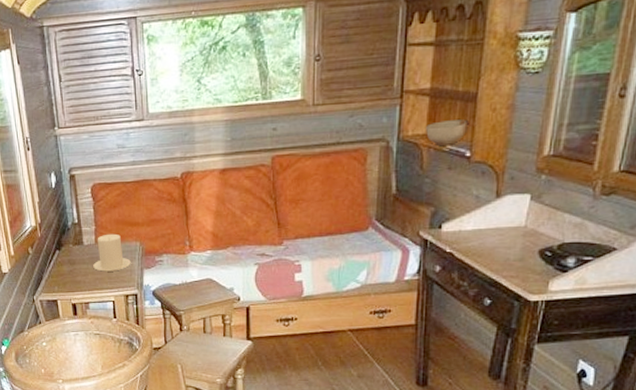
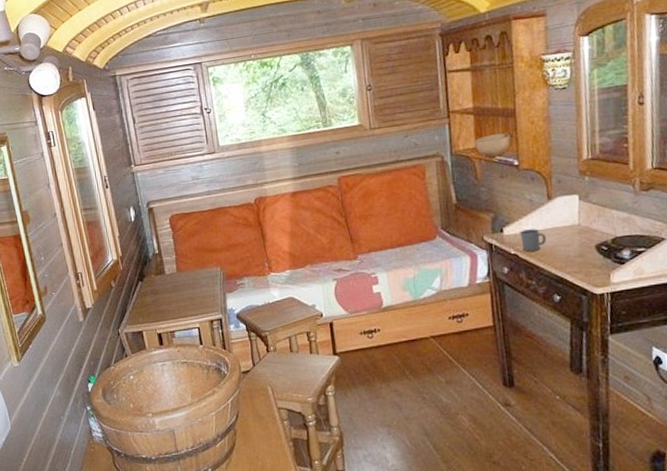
candle: present [93,233,131,272] -> none [176,261,213,299]
mug: none [459,227,487,253] -> present [520,229,546,253]

